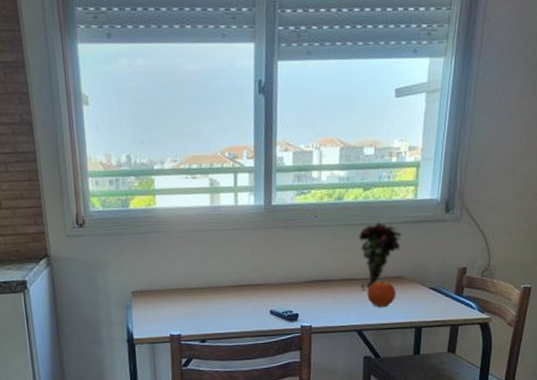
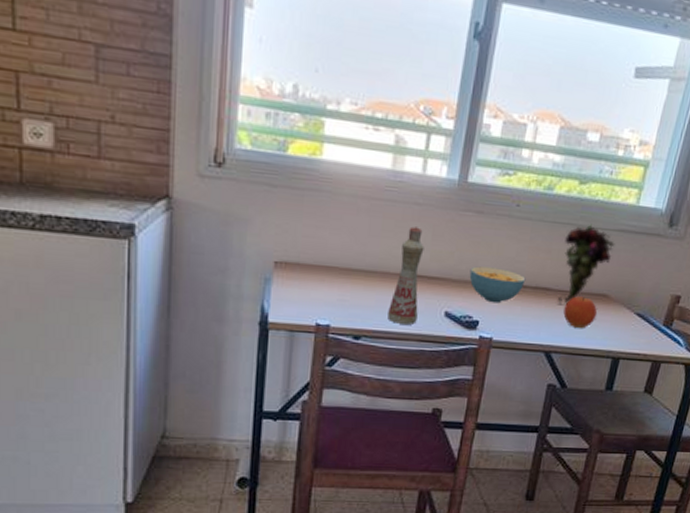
bottle: none [224,247,249,326] -> present [388,226,424,325]
cereal bowl: none [285,269,332,298] -> present [469,266,526,304]

